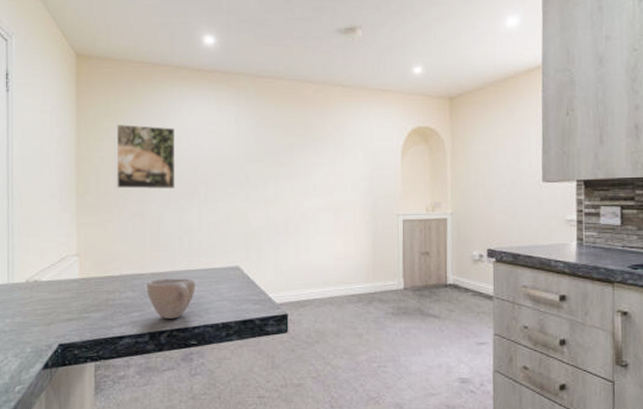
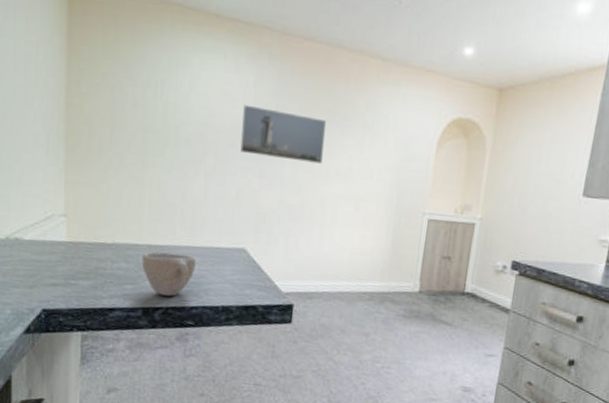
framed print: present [116,124,176,190] -> none [112,70,183,154]
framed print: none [228,139,301,183] -> present [240,104,327,164]

